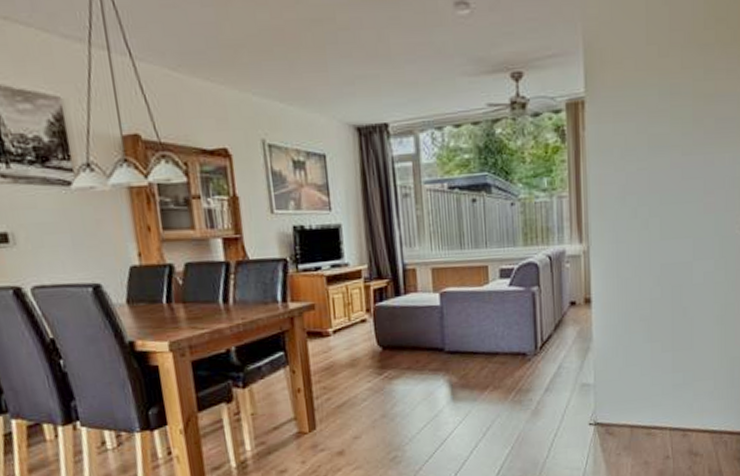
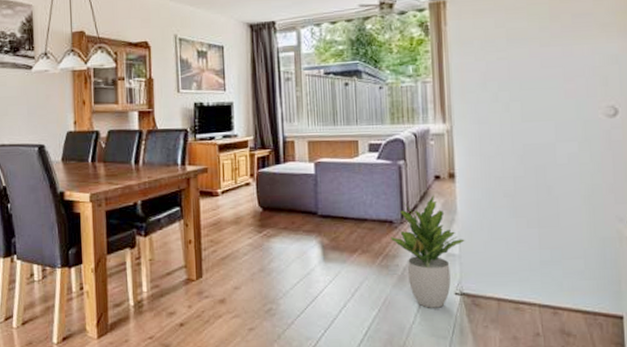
potted plant: none [524,323,600,441] -> present [391,195,465,308]

